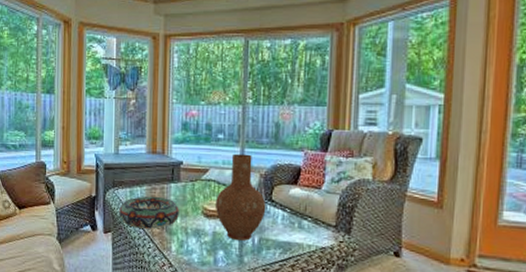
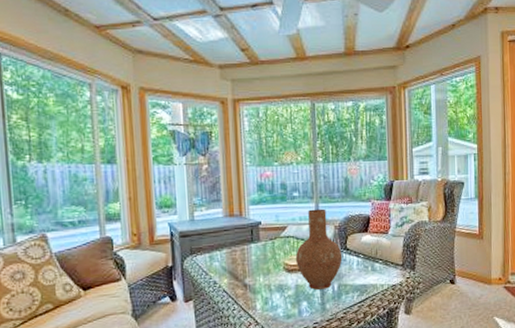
decorative bowl: present [119,196,179,229] -> none [199,258,262,292]

